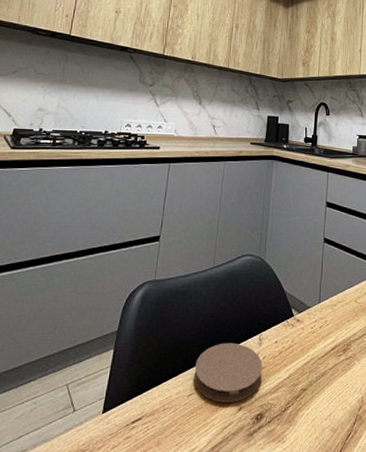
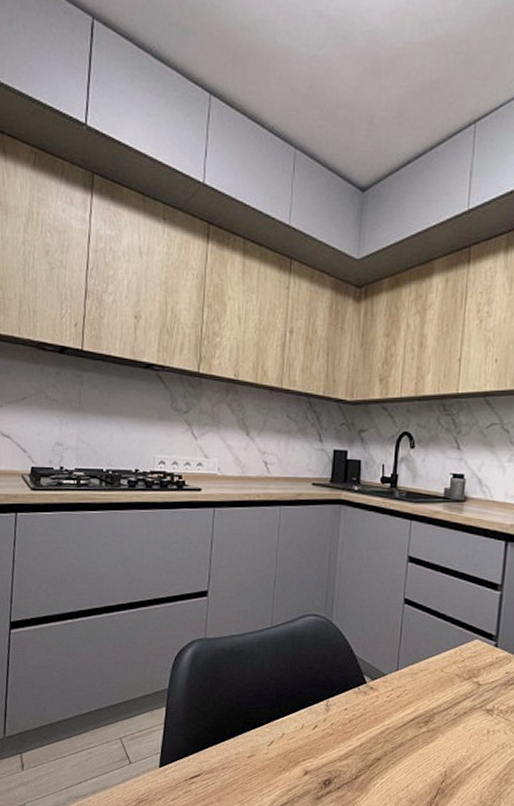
coaster: present [194,343,263,403] -> none [254,707,331,767]

